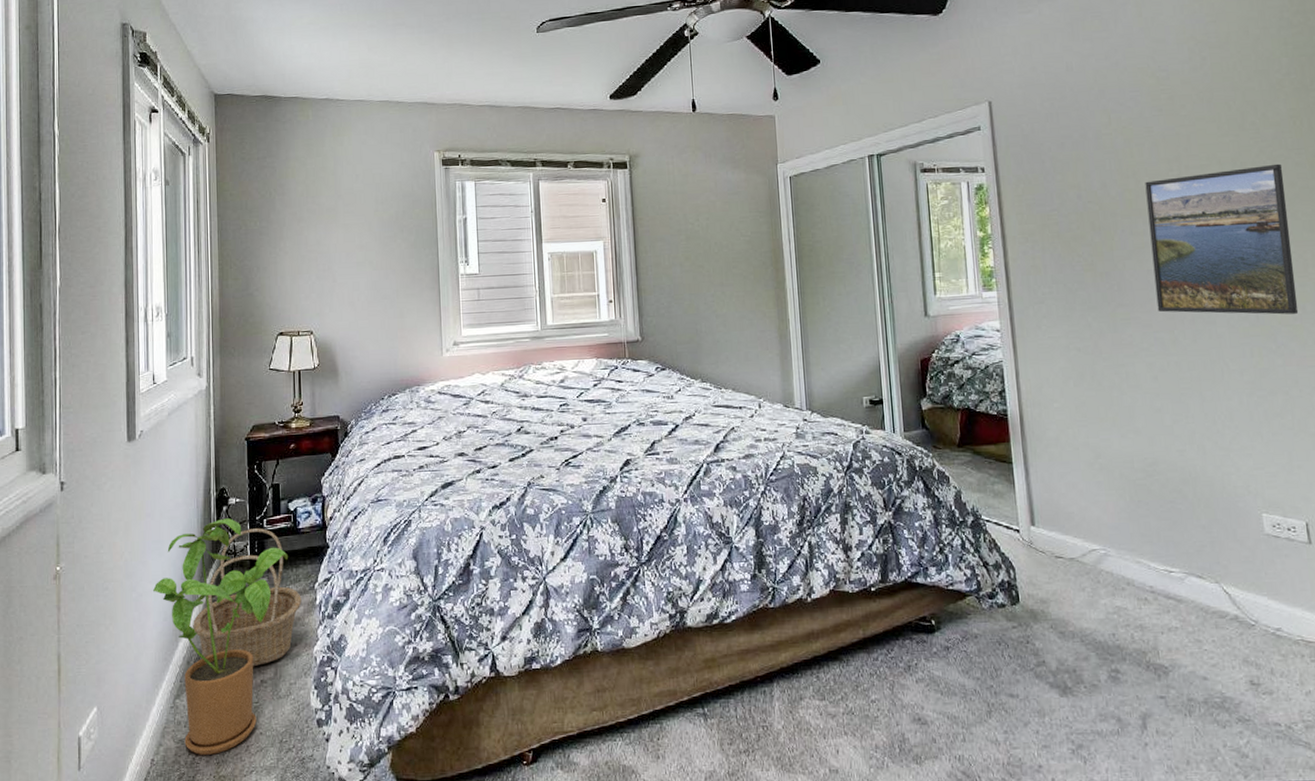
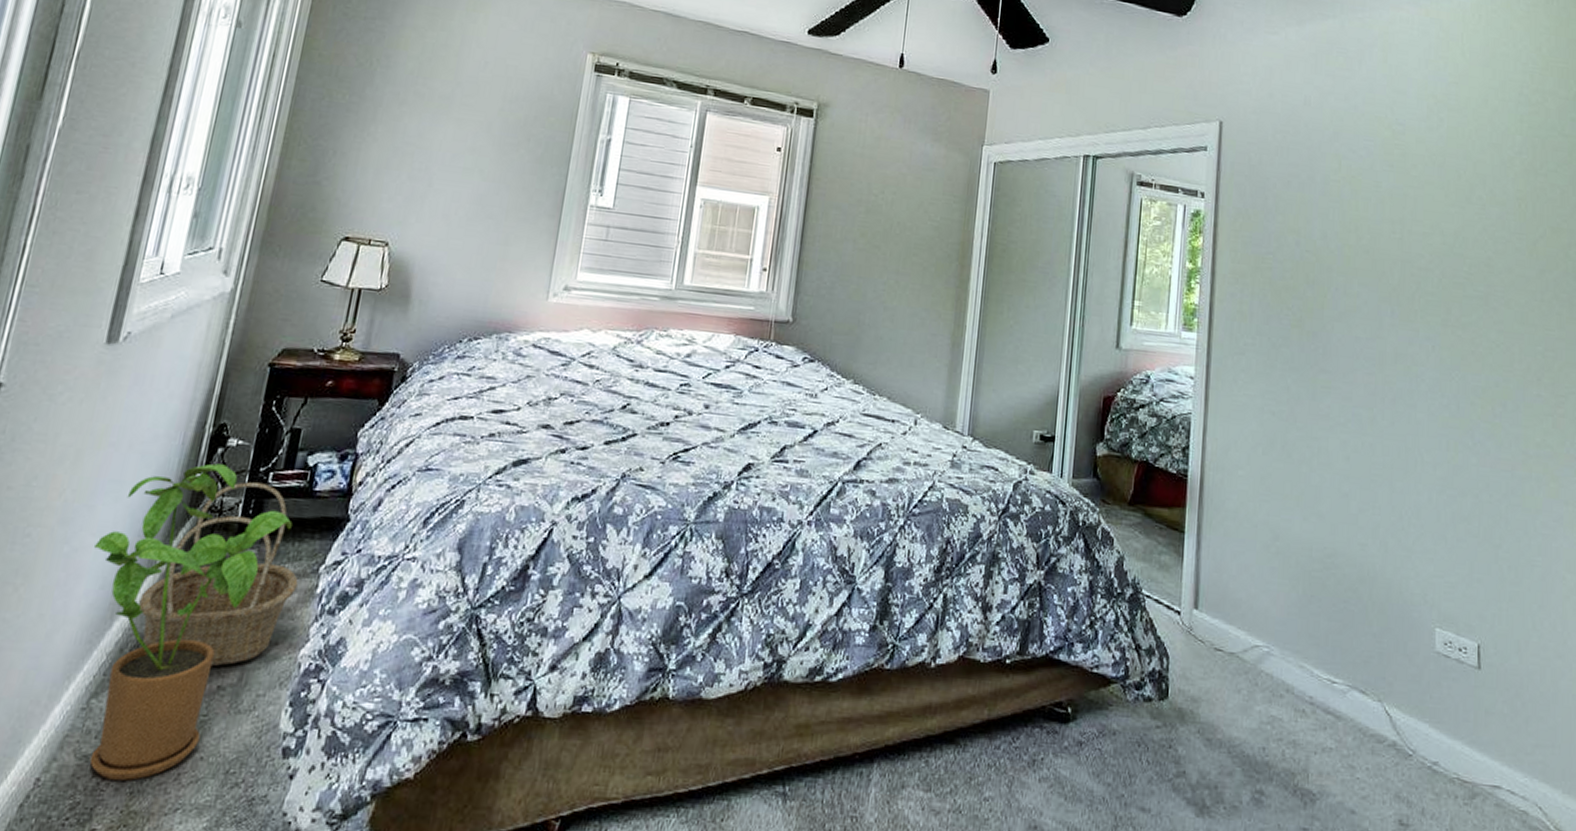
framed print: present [1145,163,1299,315] -> none [1360,239,1503,411]

